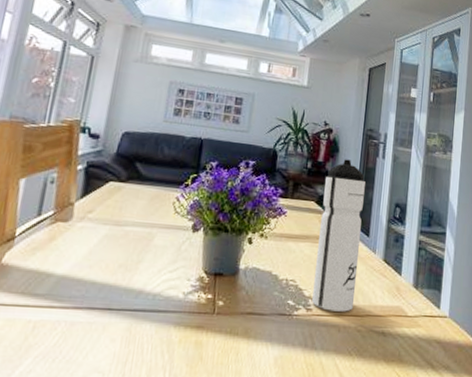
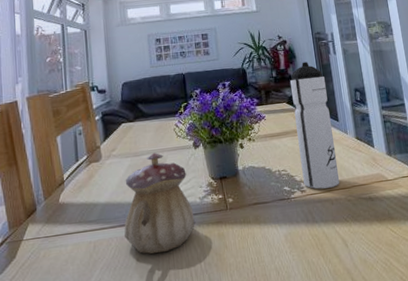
teapot: none [76,226,175,351] -> present [124,153,195,254]

